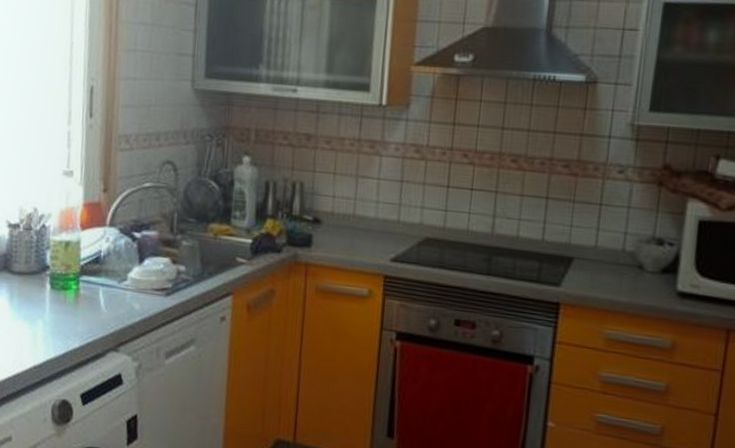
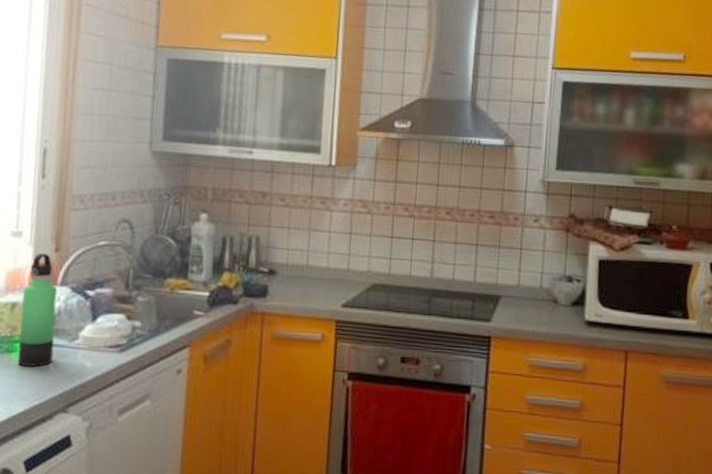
thermos bottle: none [72,193,106,305] -> present [17,253,57,367]

